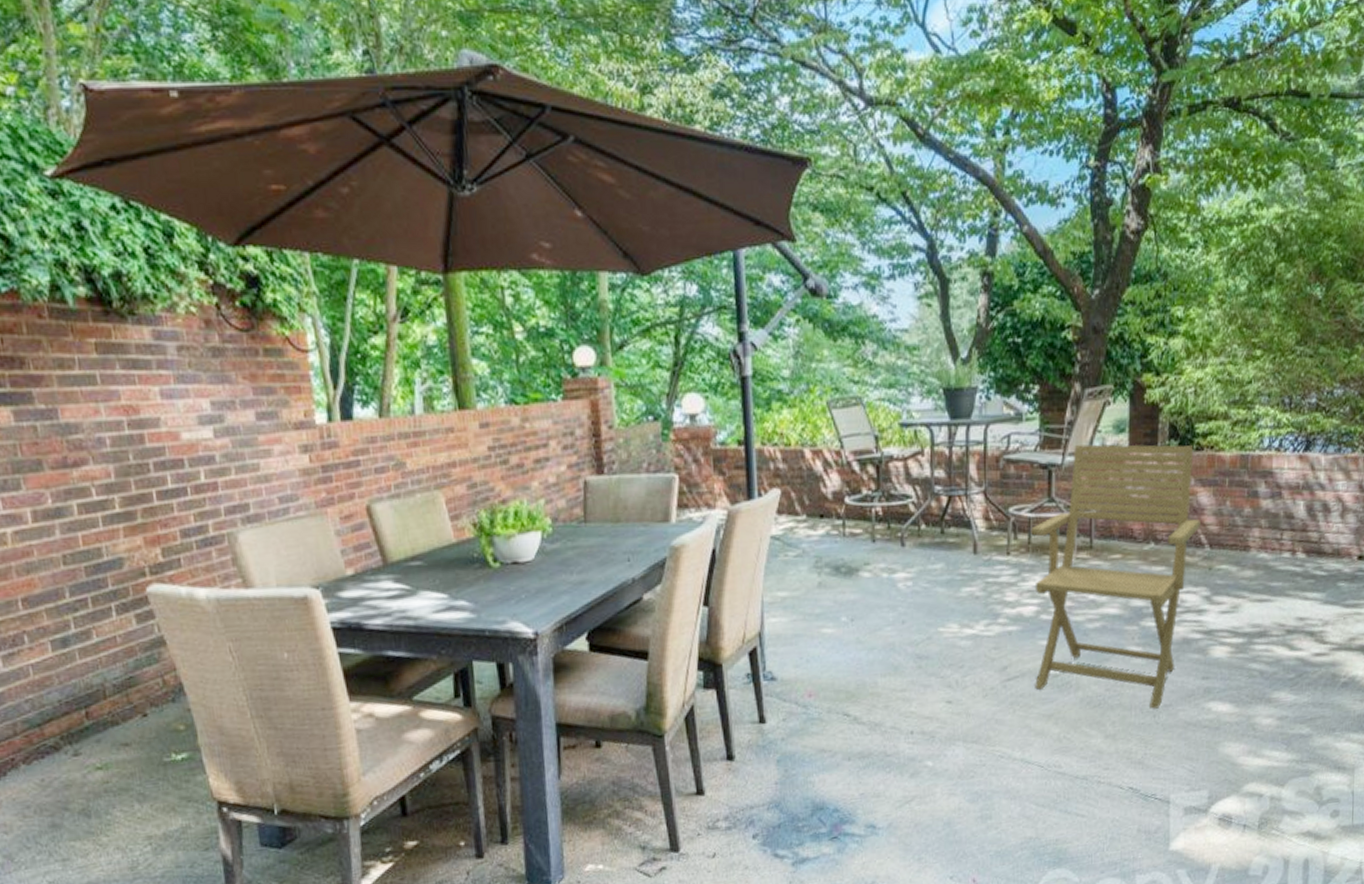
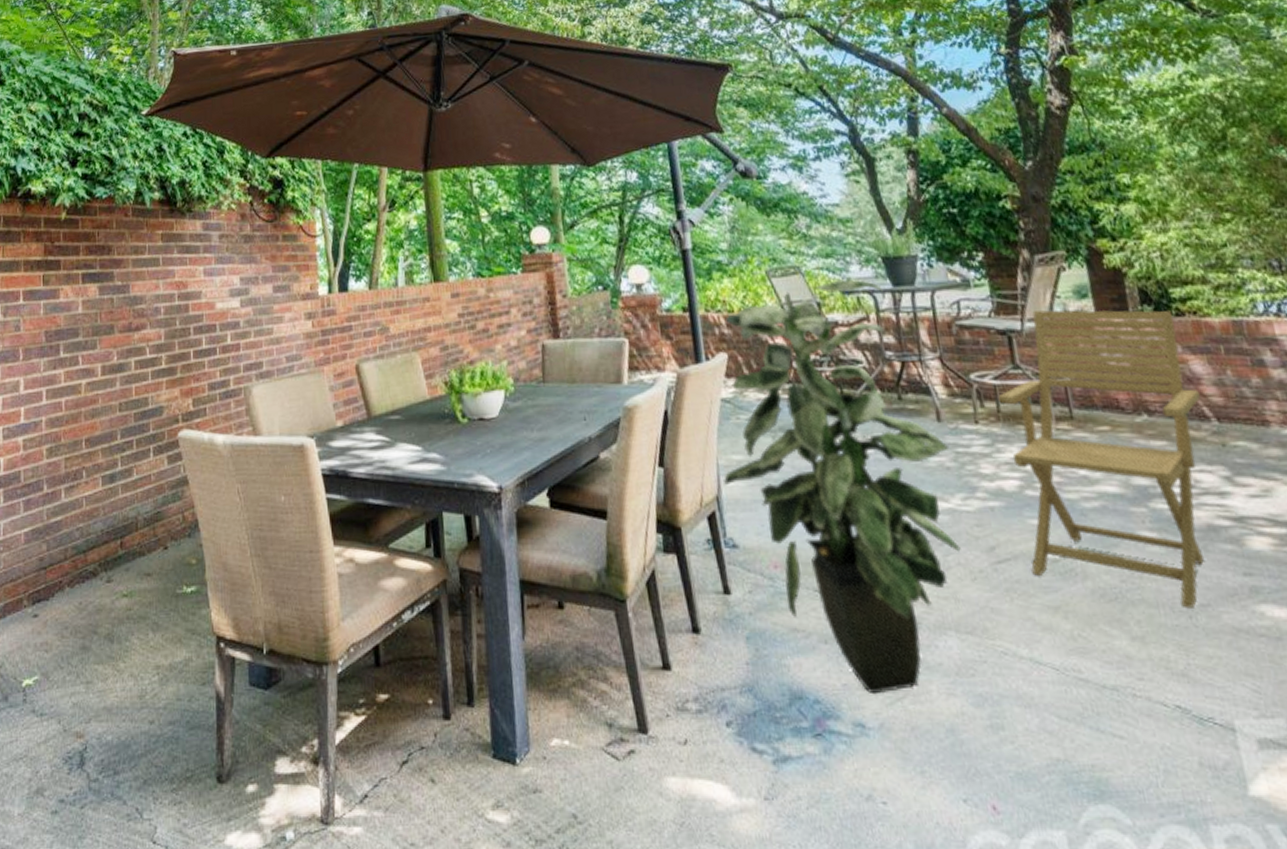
indoor plant: none [766,411,981,800] -> present [723,279,961,695]

